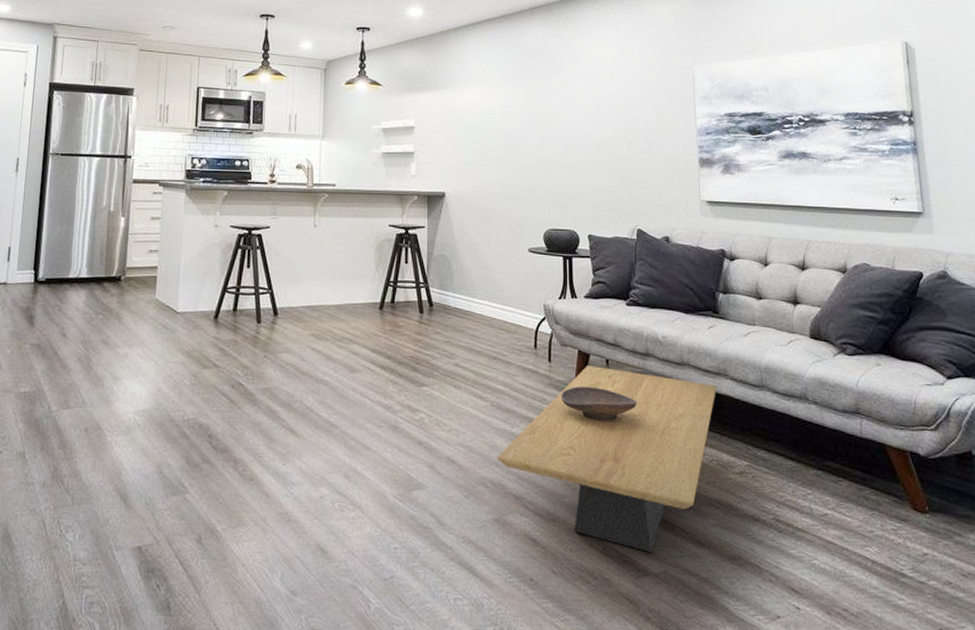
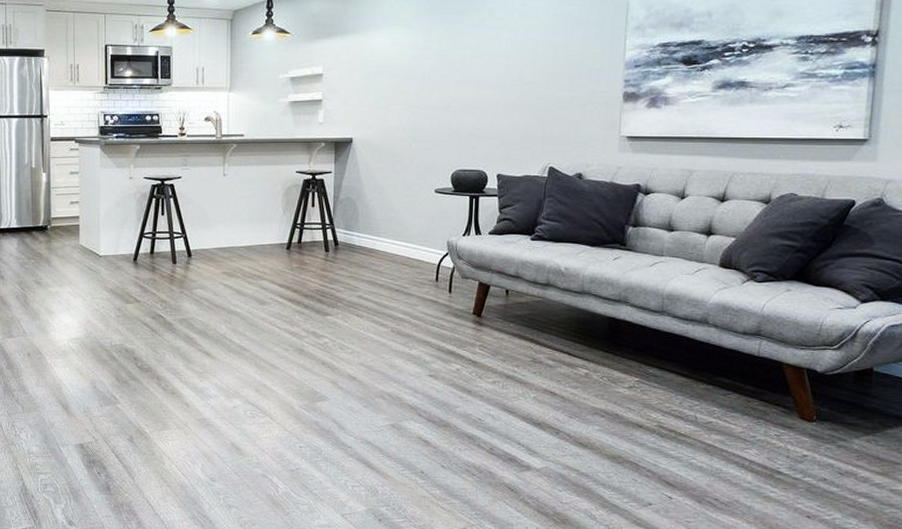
coffee table: present [497,366,717,552] -> none [395,296,616,452]
decorative bowl: present [560,386,637,421] -> none [458,313,533,344]

